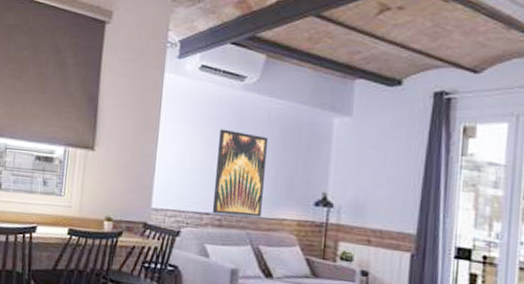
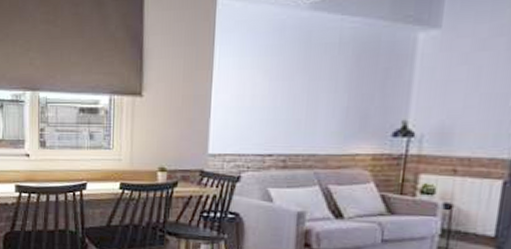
wall art: present [213,129,269,217] -> none [276,58,340,155]

